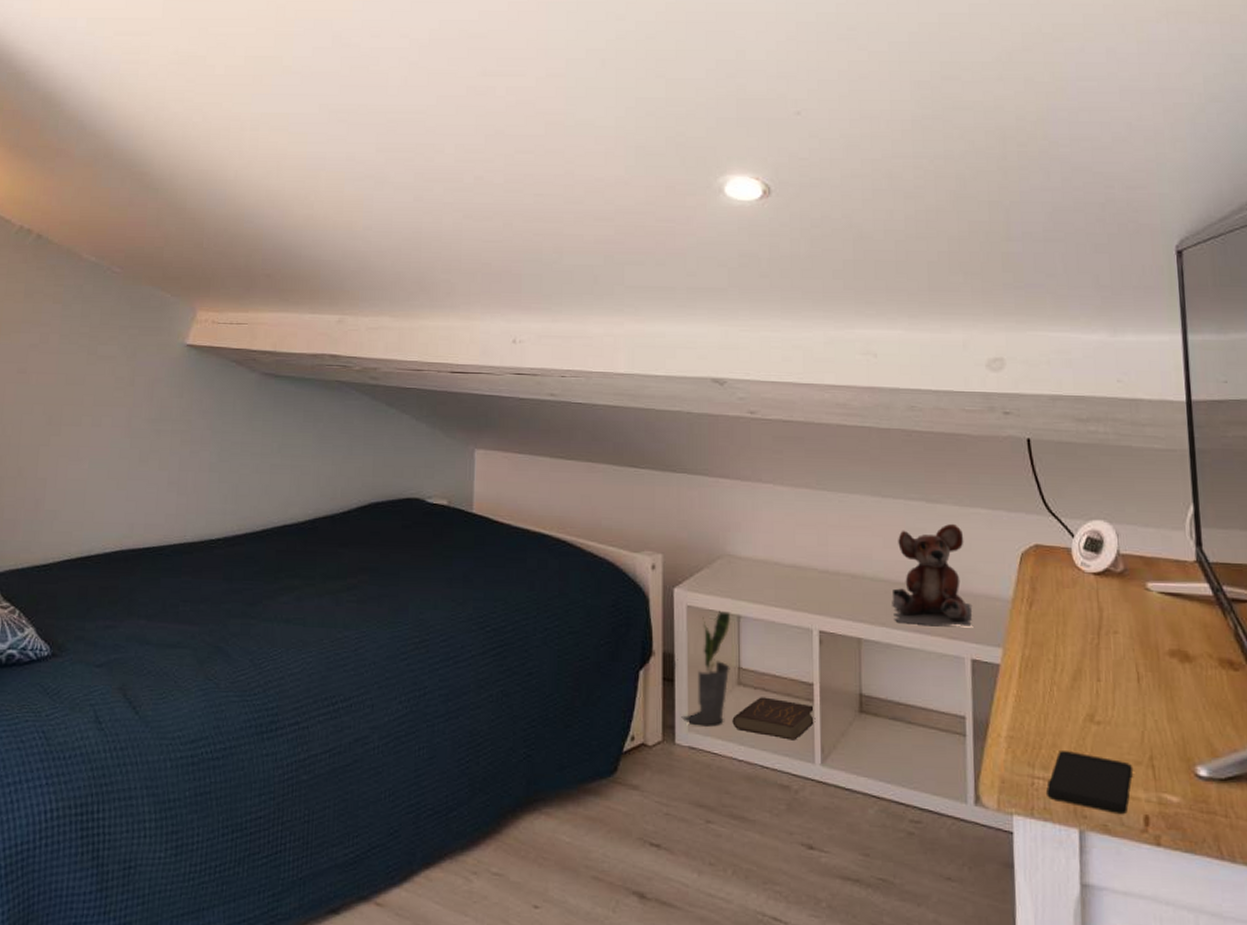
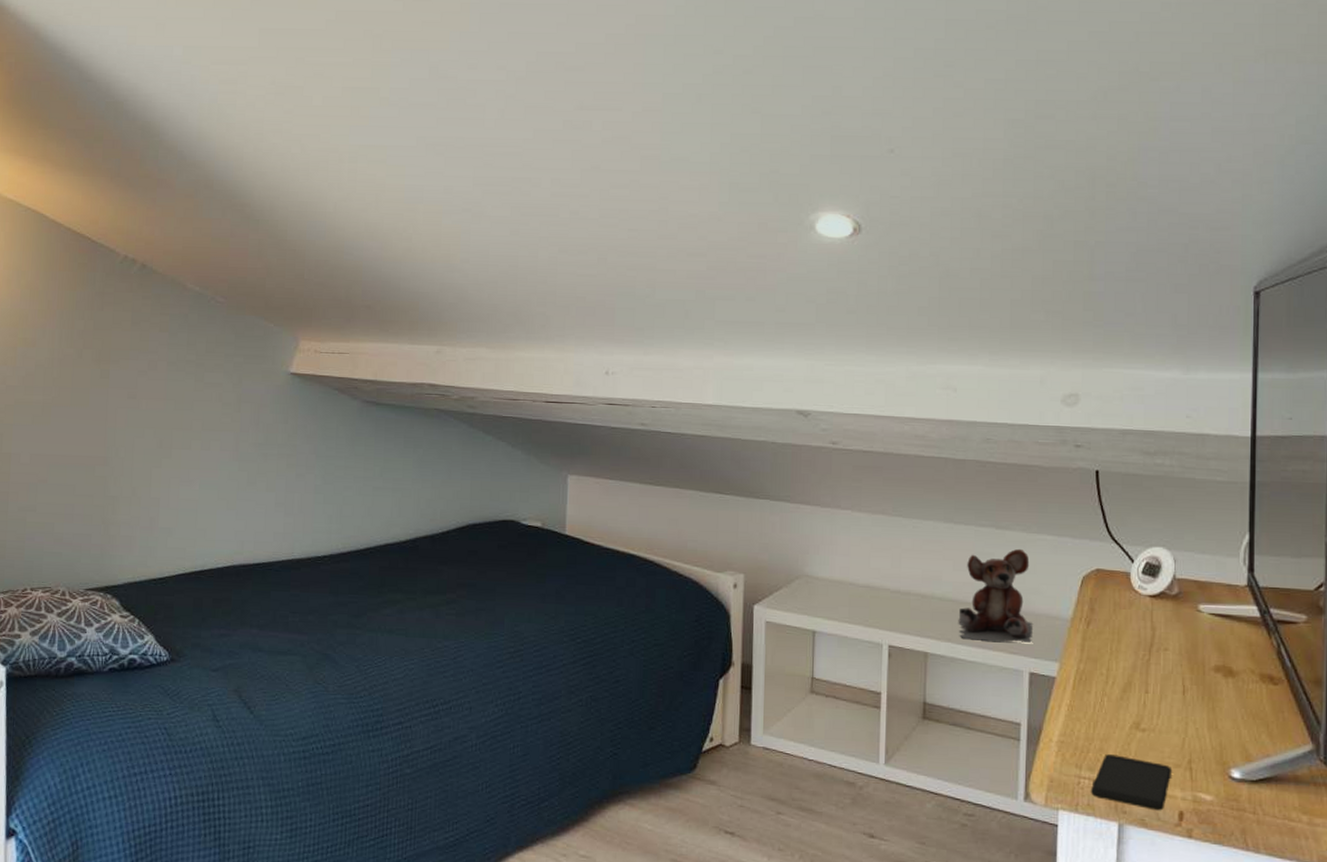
potted plant: present [671,610,731,726] -> none [749,625,807,730]
book: present [732,697,816,740] -> none [804,704,882,743]

